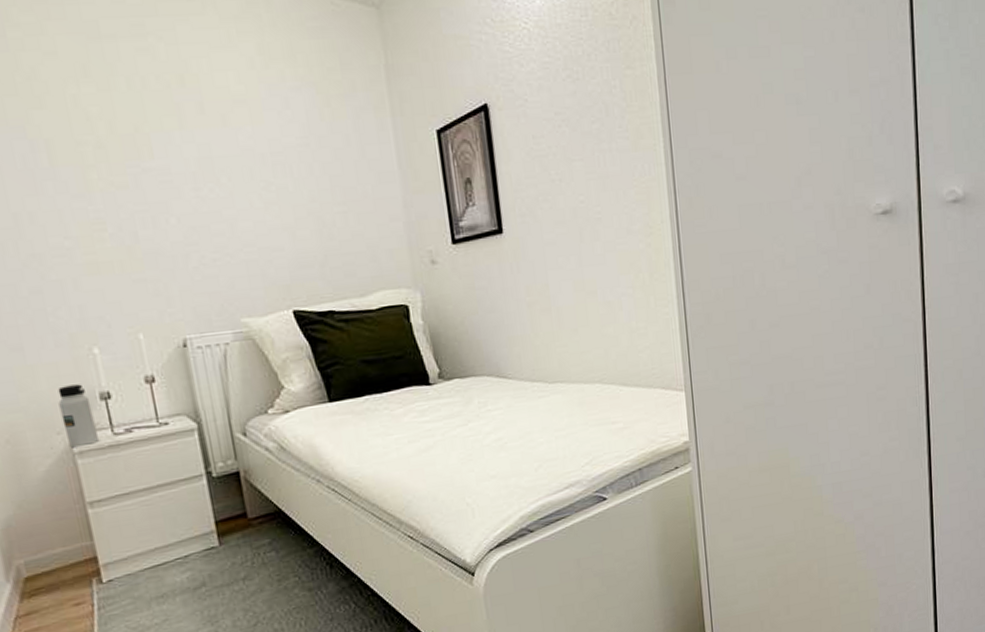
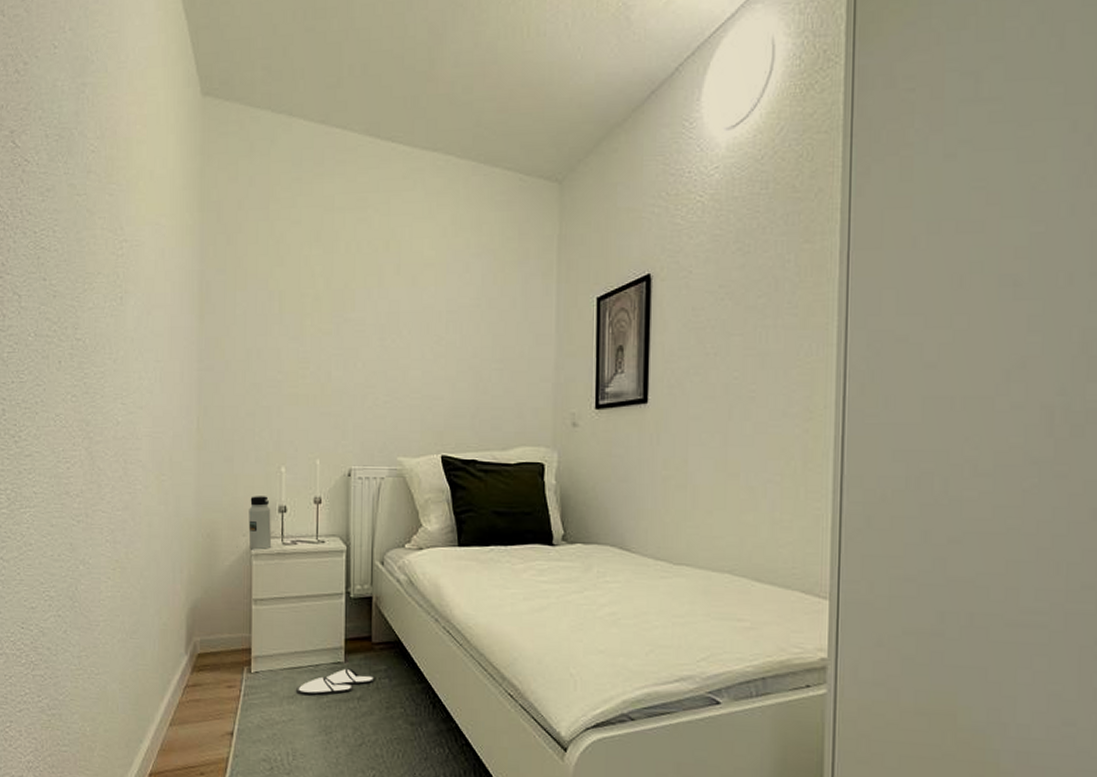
slippers: none [165,550,259,591] -> present [296,668,375,696]

